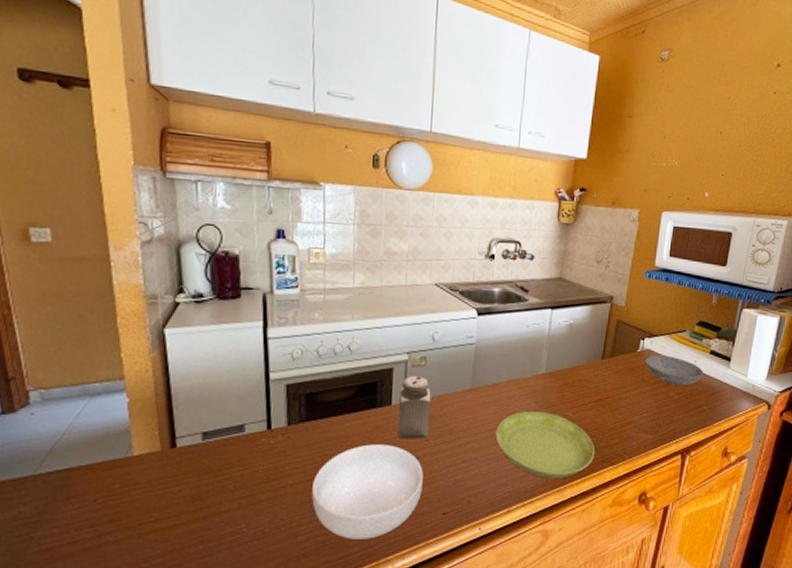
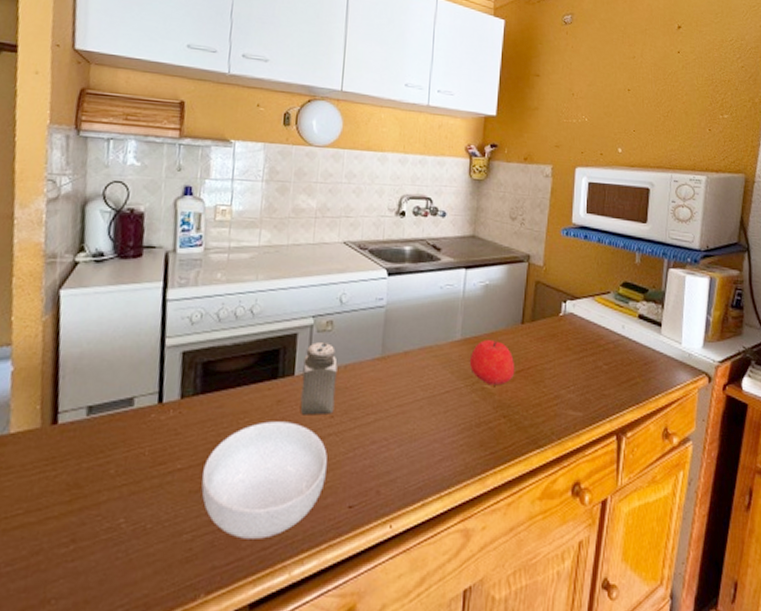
saucer: present [495,412,595,479] -> none [408,384,518,464]
apple: none [552,373,594,413] -> present [469,340,515,386]
bowl: present [645,355,703,386] -> none [569,319,633,355]

